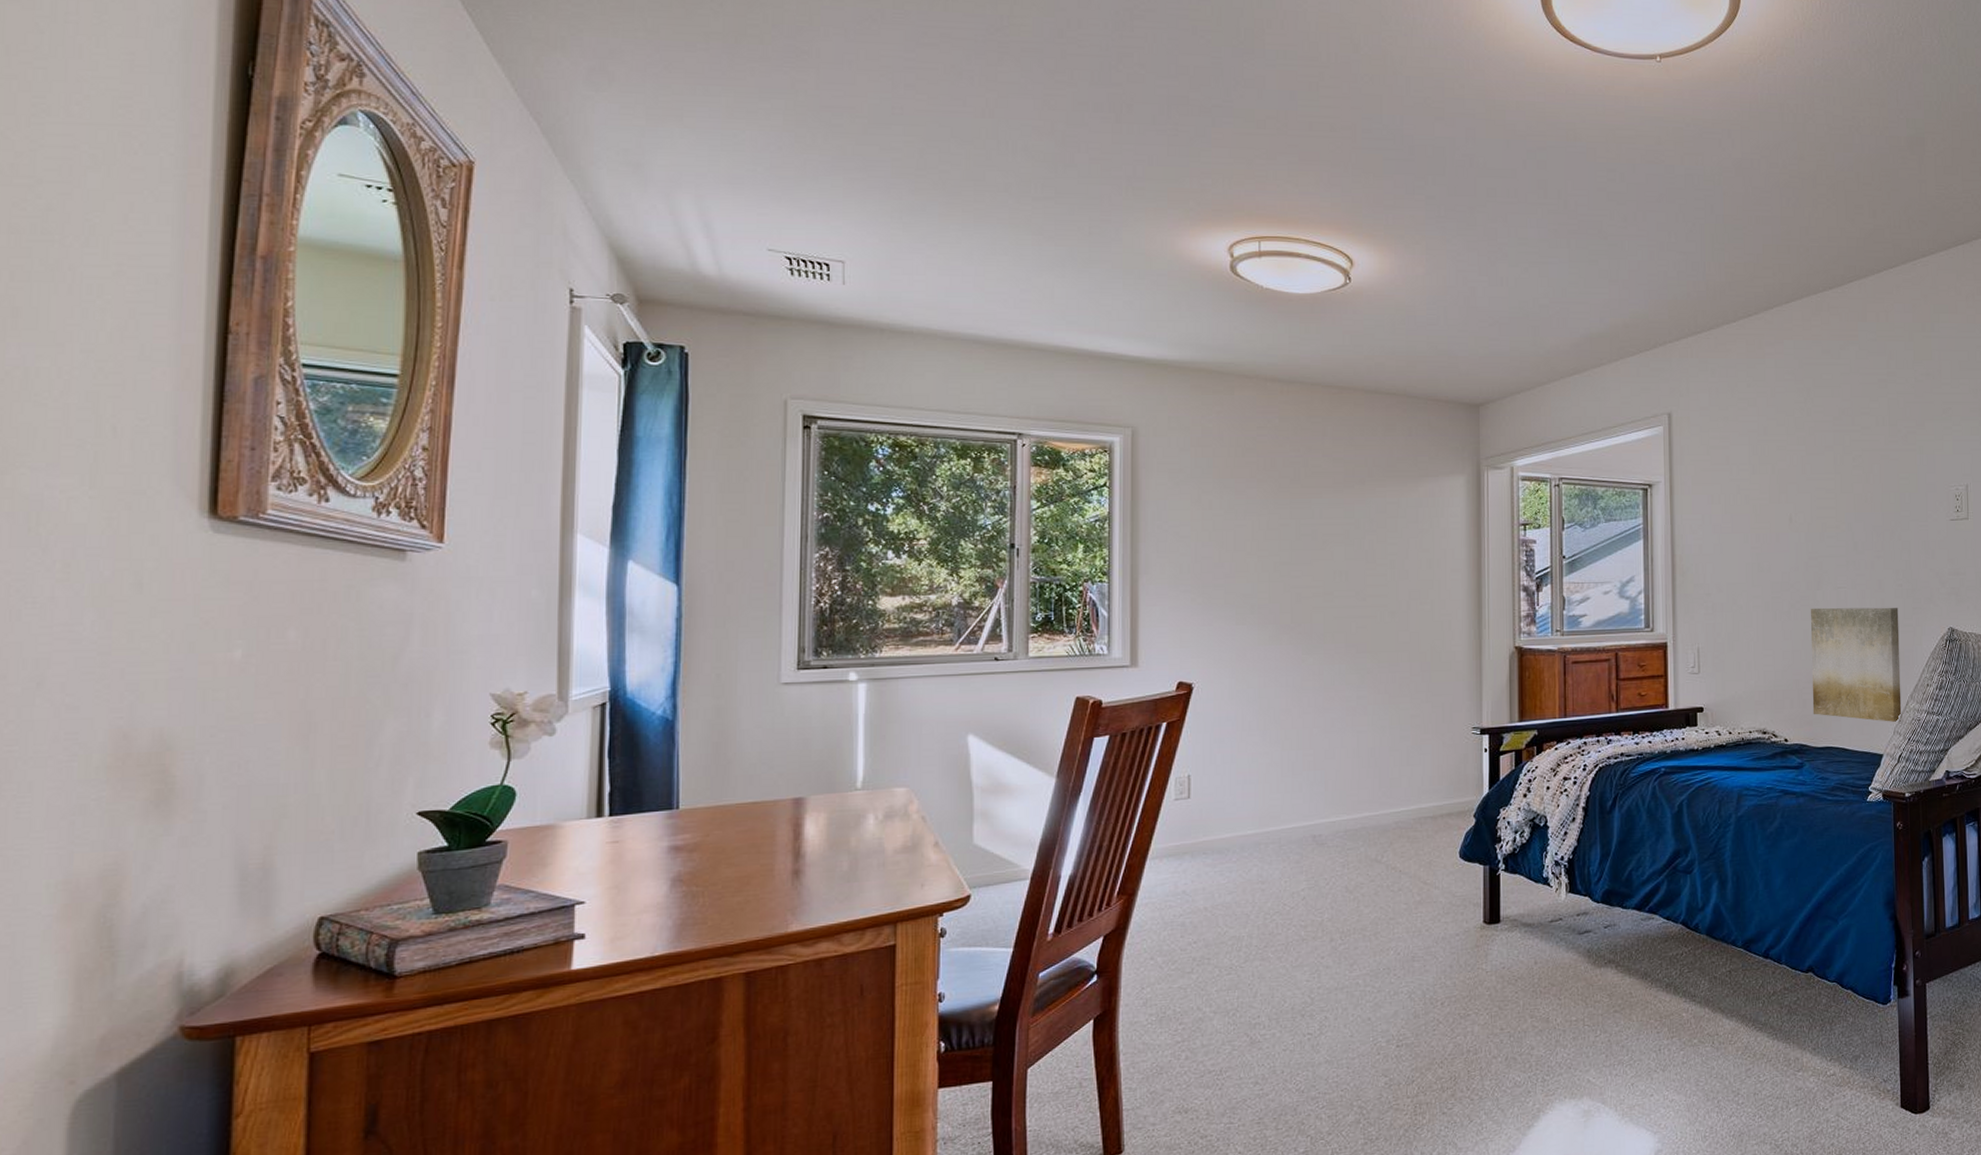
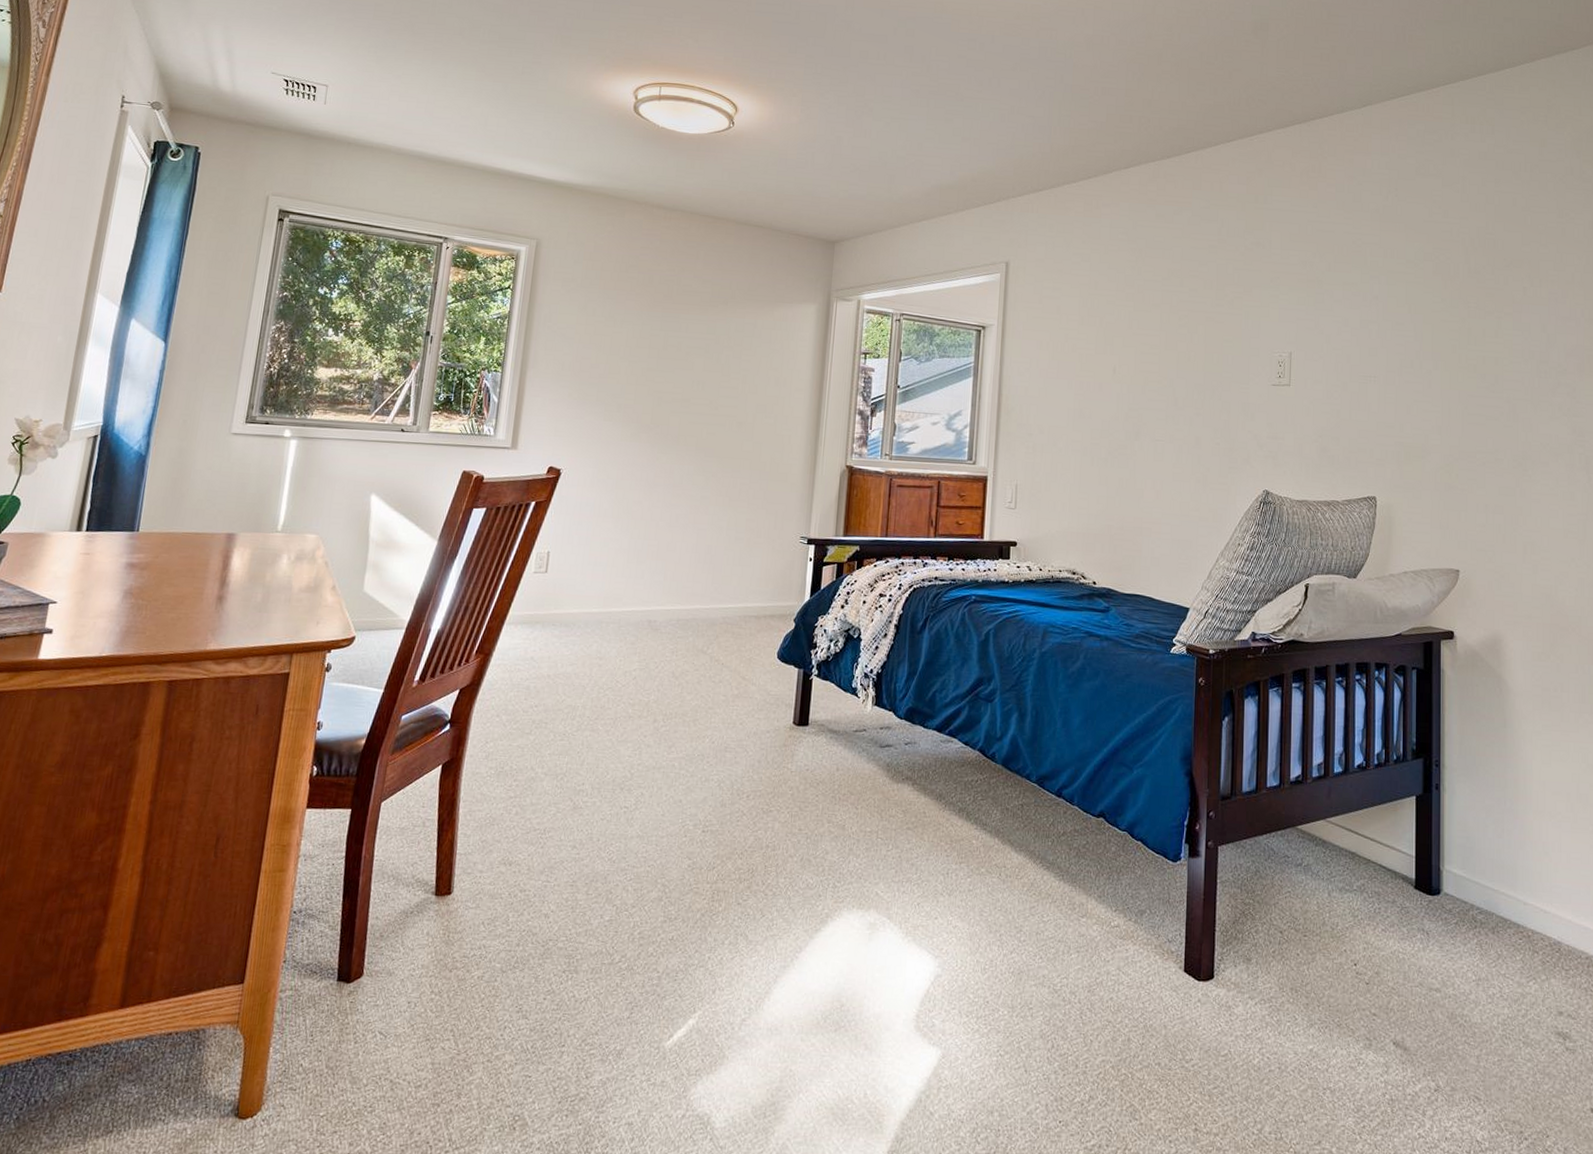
wall art: present [1810,607,1902,722] -> none [1122,457,1215,578]

